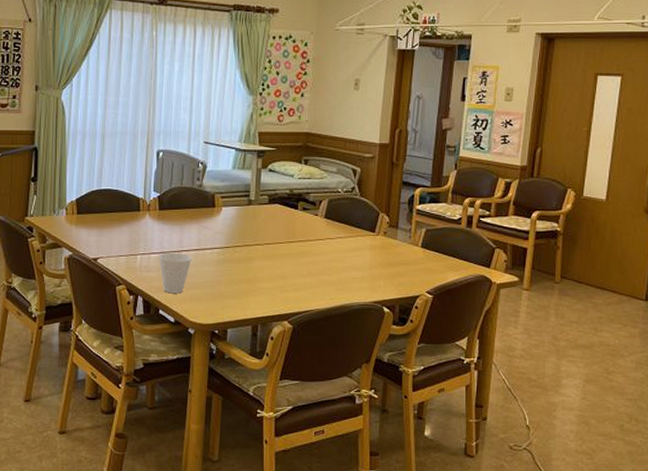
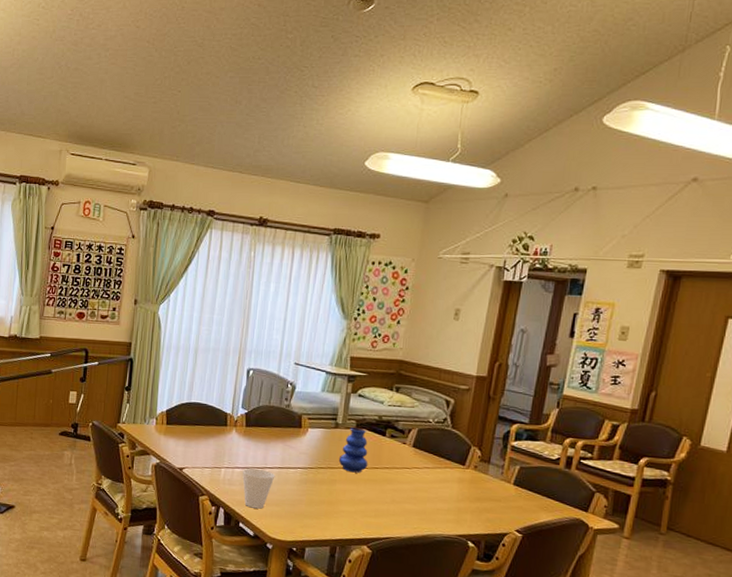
vase: none [254,203,283,249] -> present [338,427,368,473]

